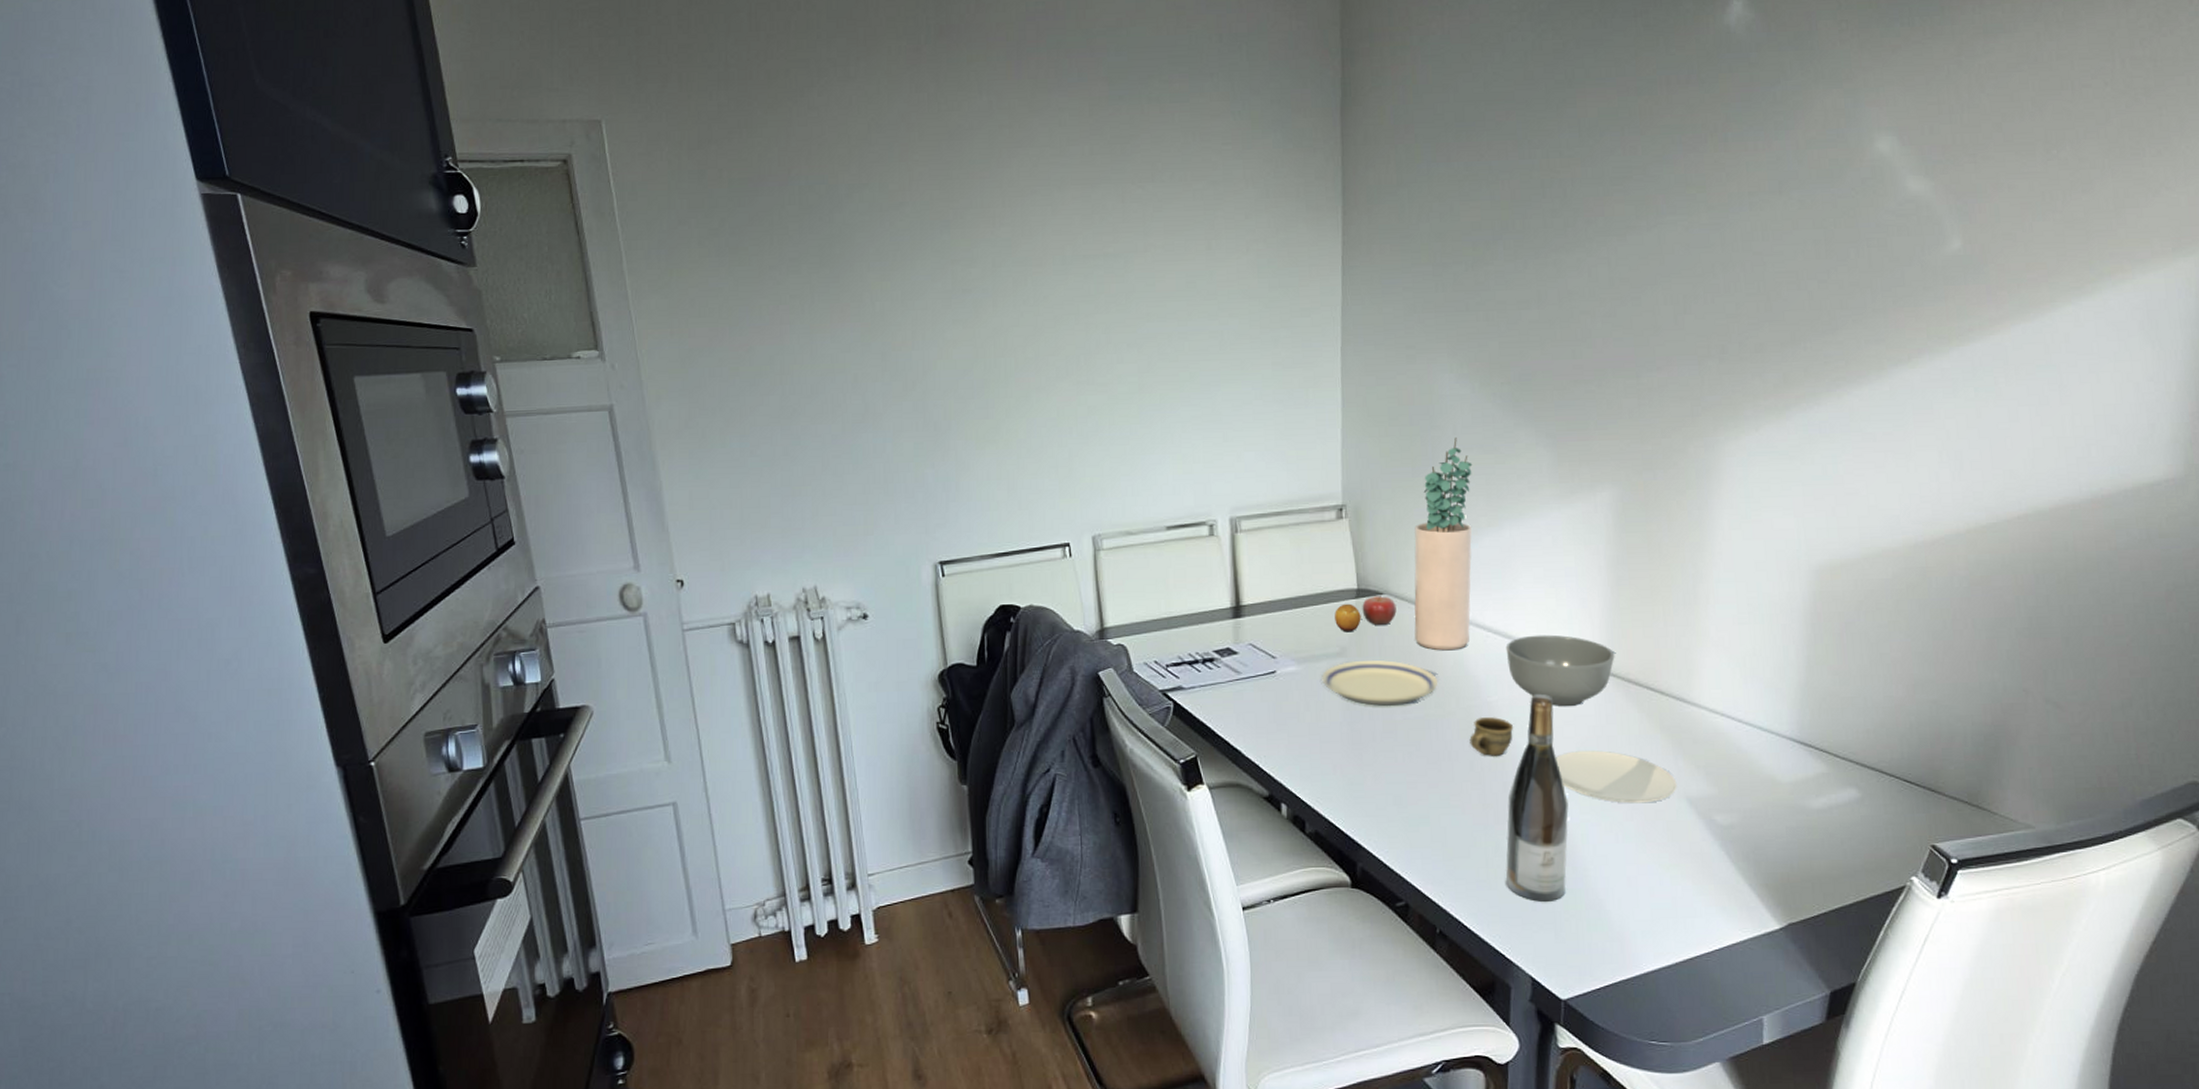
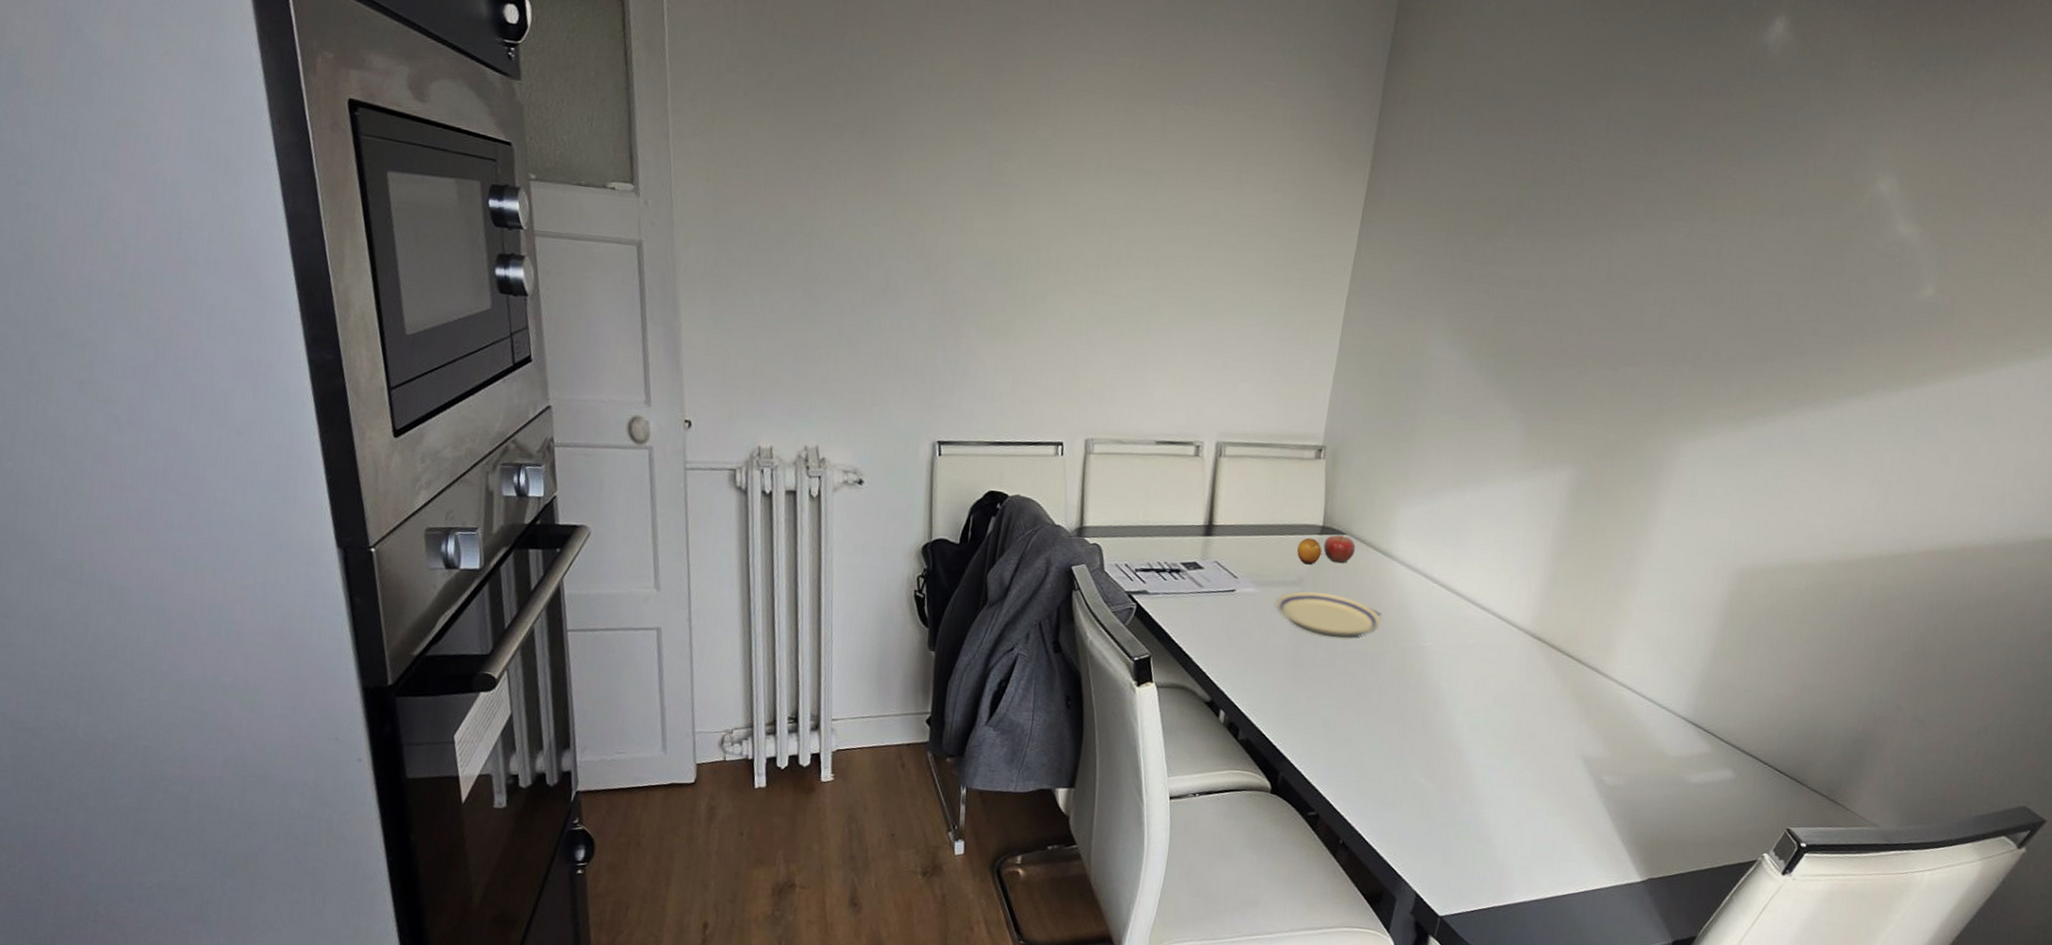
vase: present [1414,438,1473,651] -> none [1367,399,1449,596]
cup: present [1469,717,1513,757] -> none [1399,659,1441,697]
bowl: present [1505,634,1615,706] -> none [1446,592,1545,661]
wine bottle: present [1505,694,1569,902] -> none [1408,646,1481,830]
plate: present [1556,750,1677,804] -> none [1473,701,1577,757]

